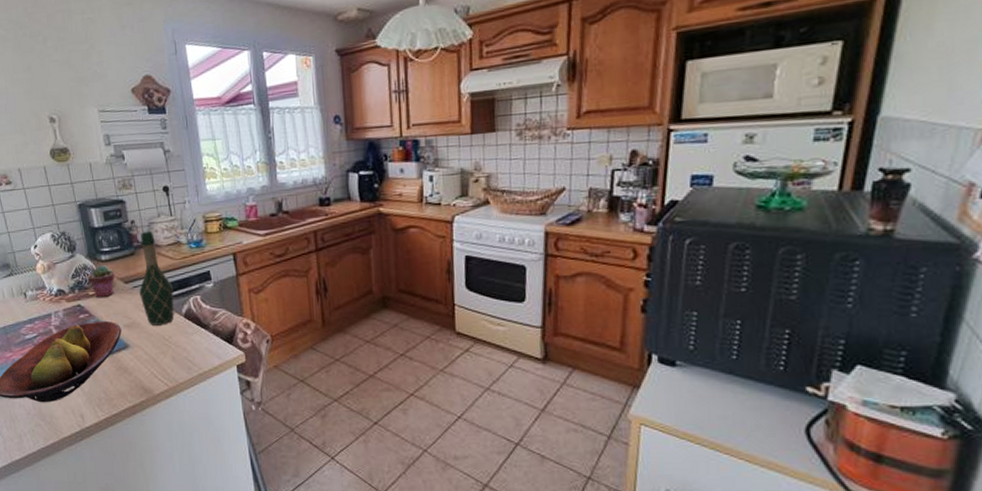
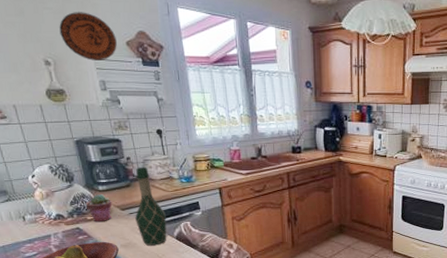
decorative plate: none [64,60,122,113] -> present [59,12,117,61]

